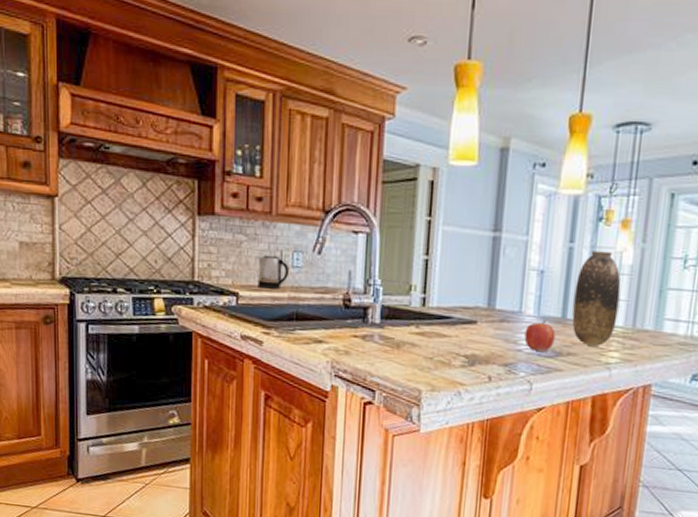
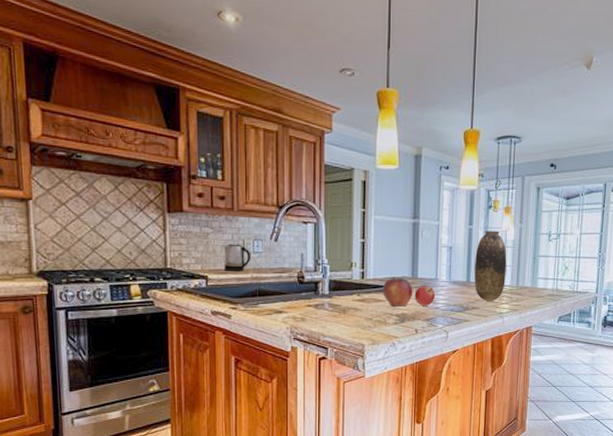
fruit: none [448,306,489,346] -> present [383,277,413,307]
fruit: none [489,319,518,348] -> present [414,285,436,307]
fruit: present [524,320,556,351] -> none [440,284,463,307]

